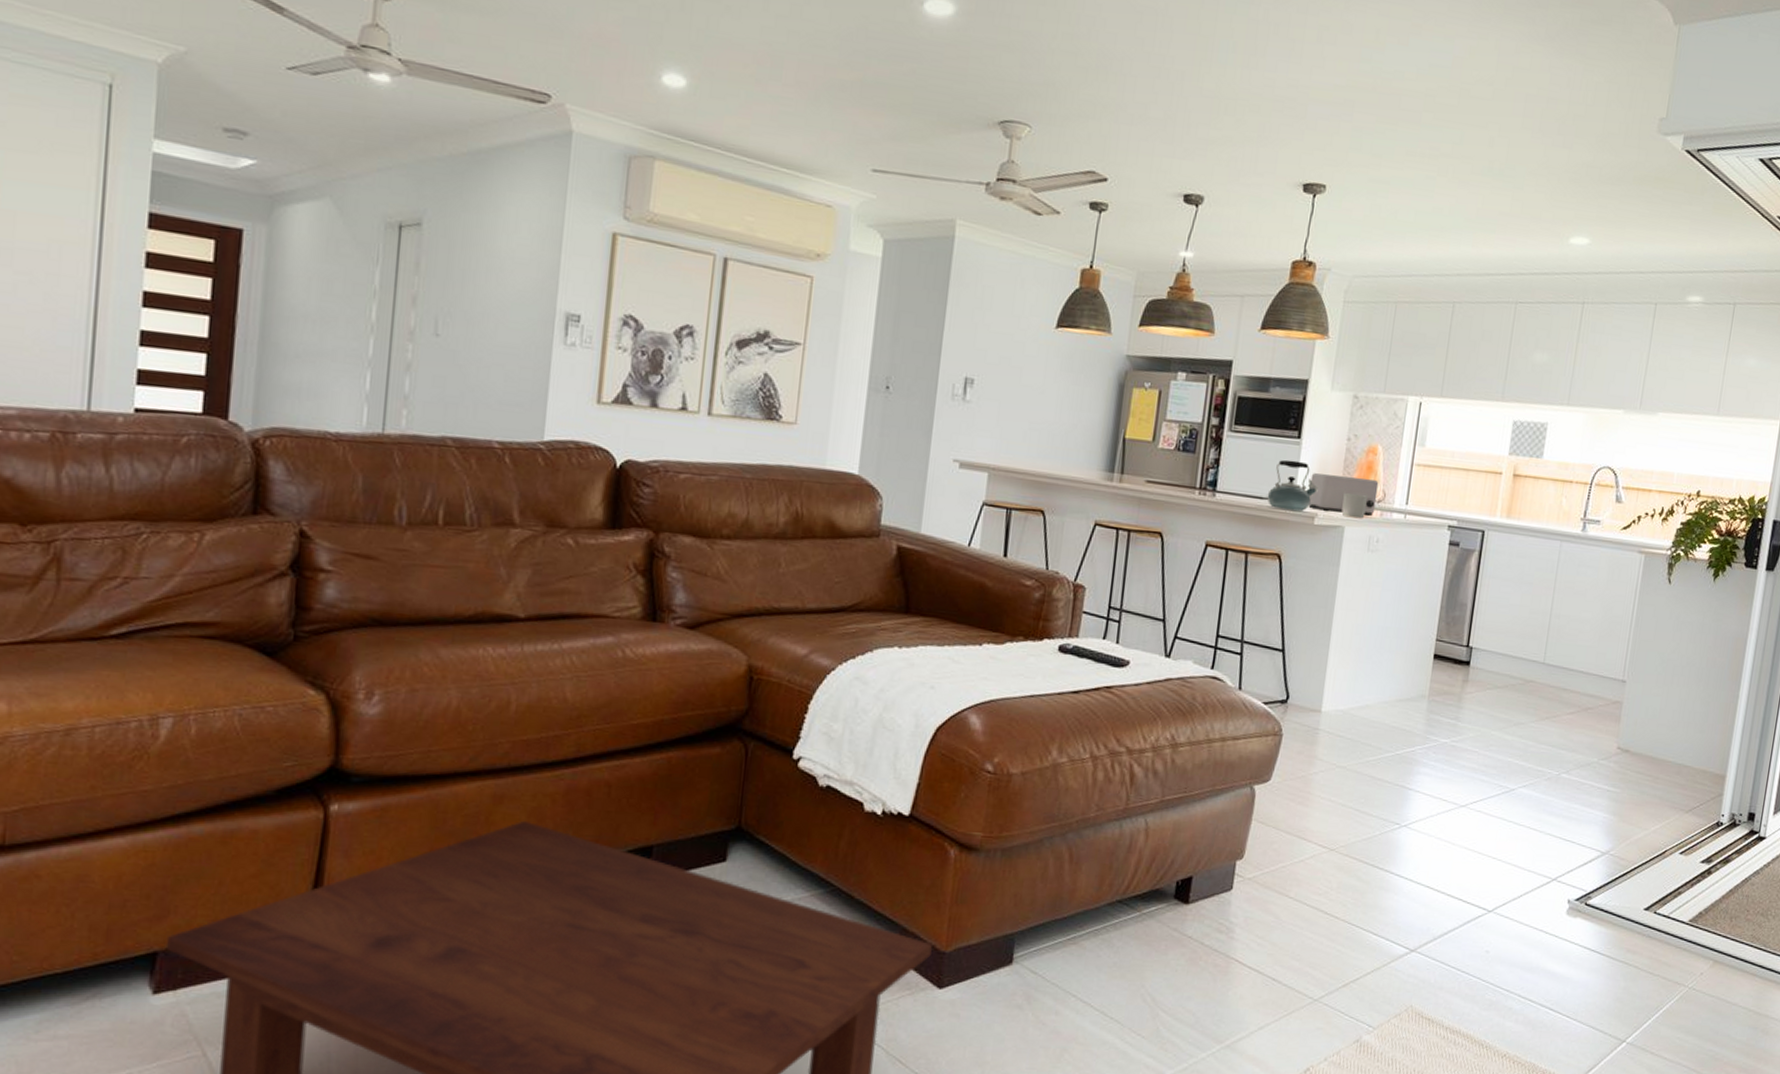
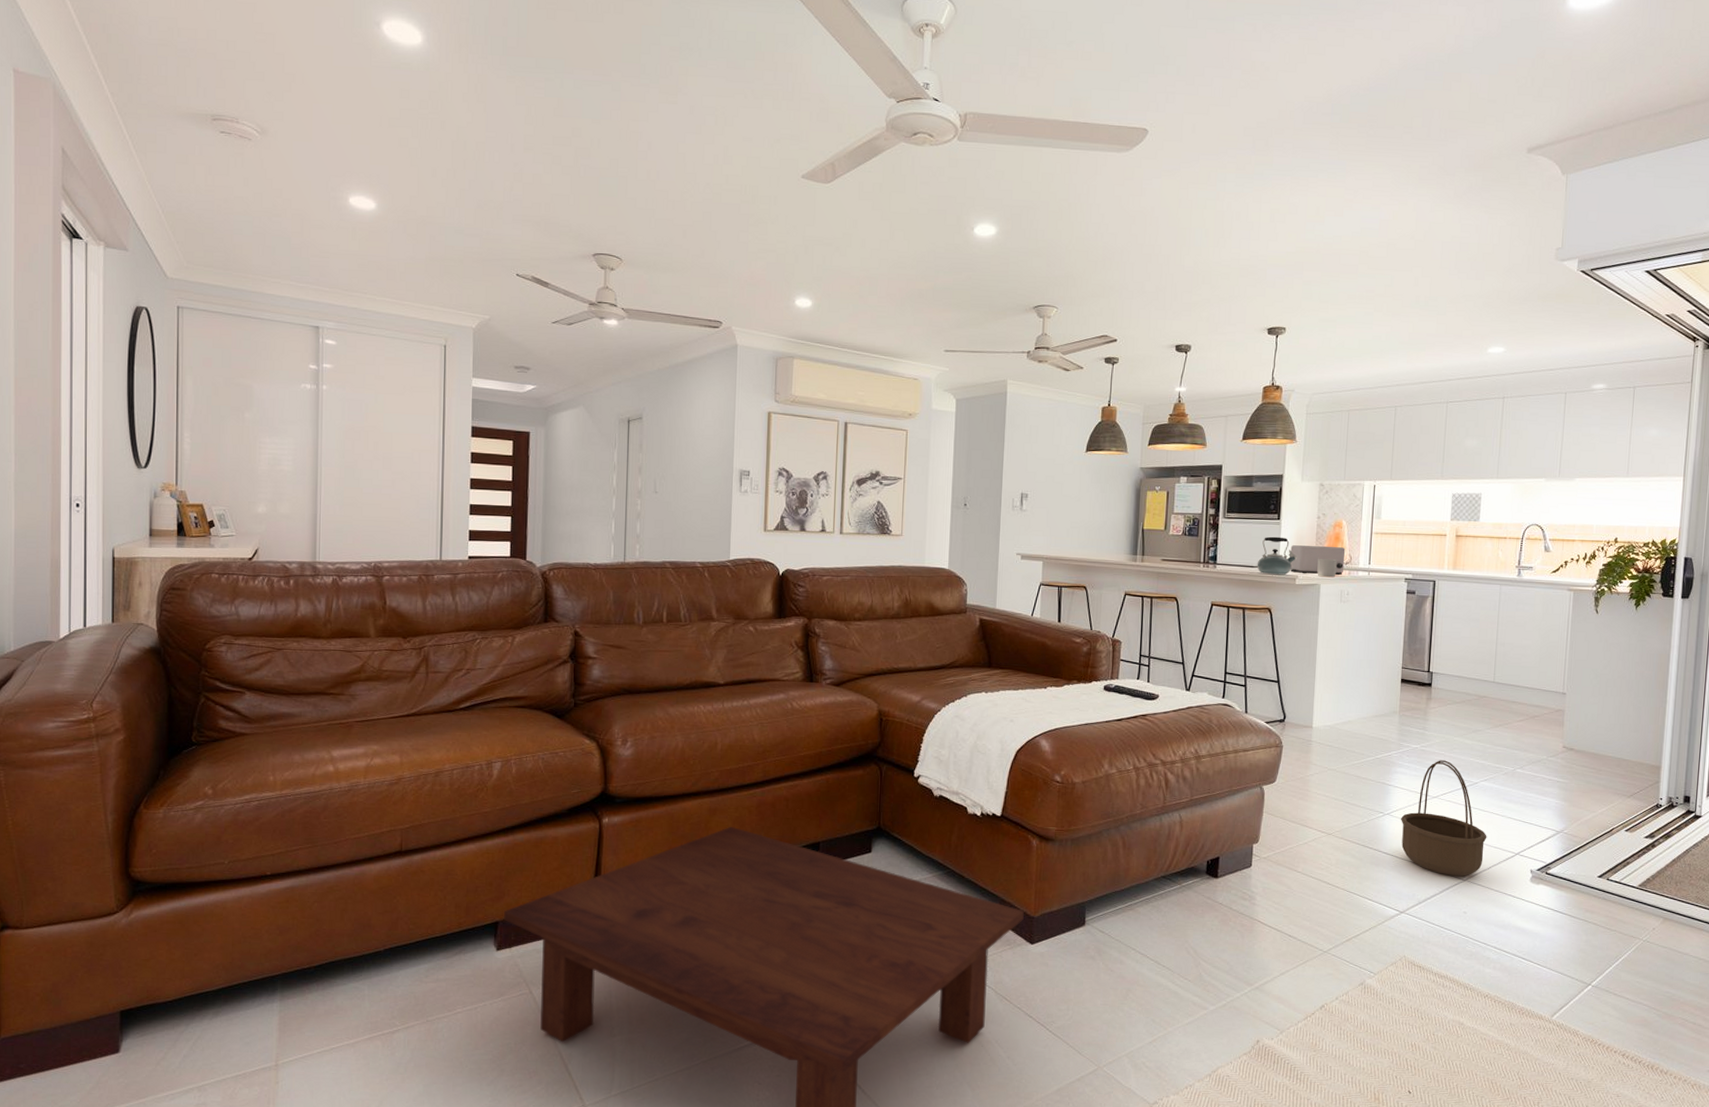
basket: none [1418,759,1521,907] -> present [1401,760,1487,877]

